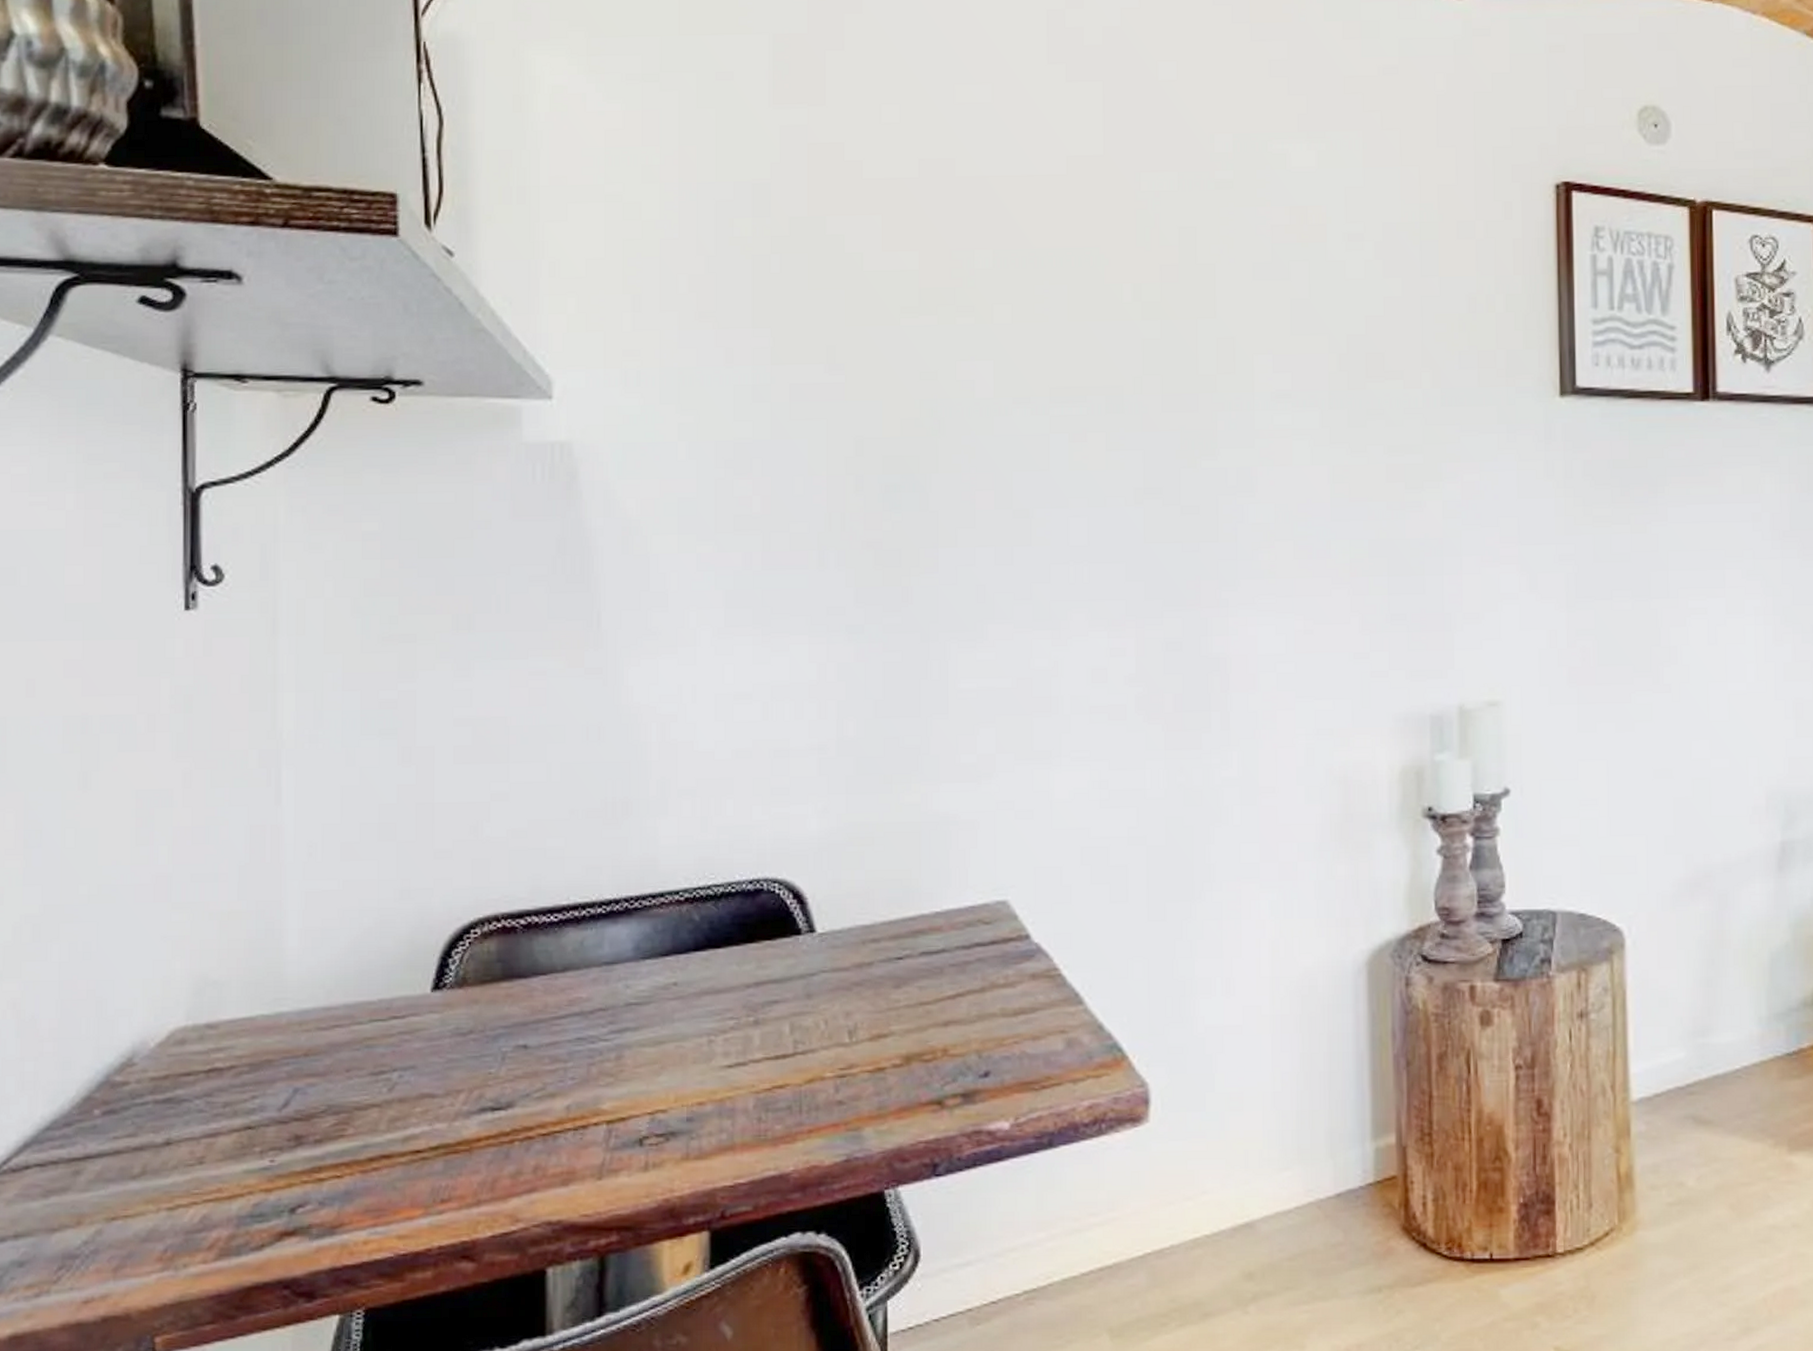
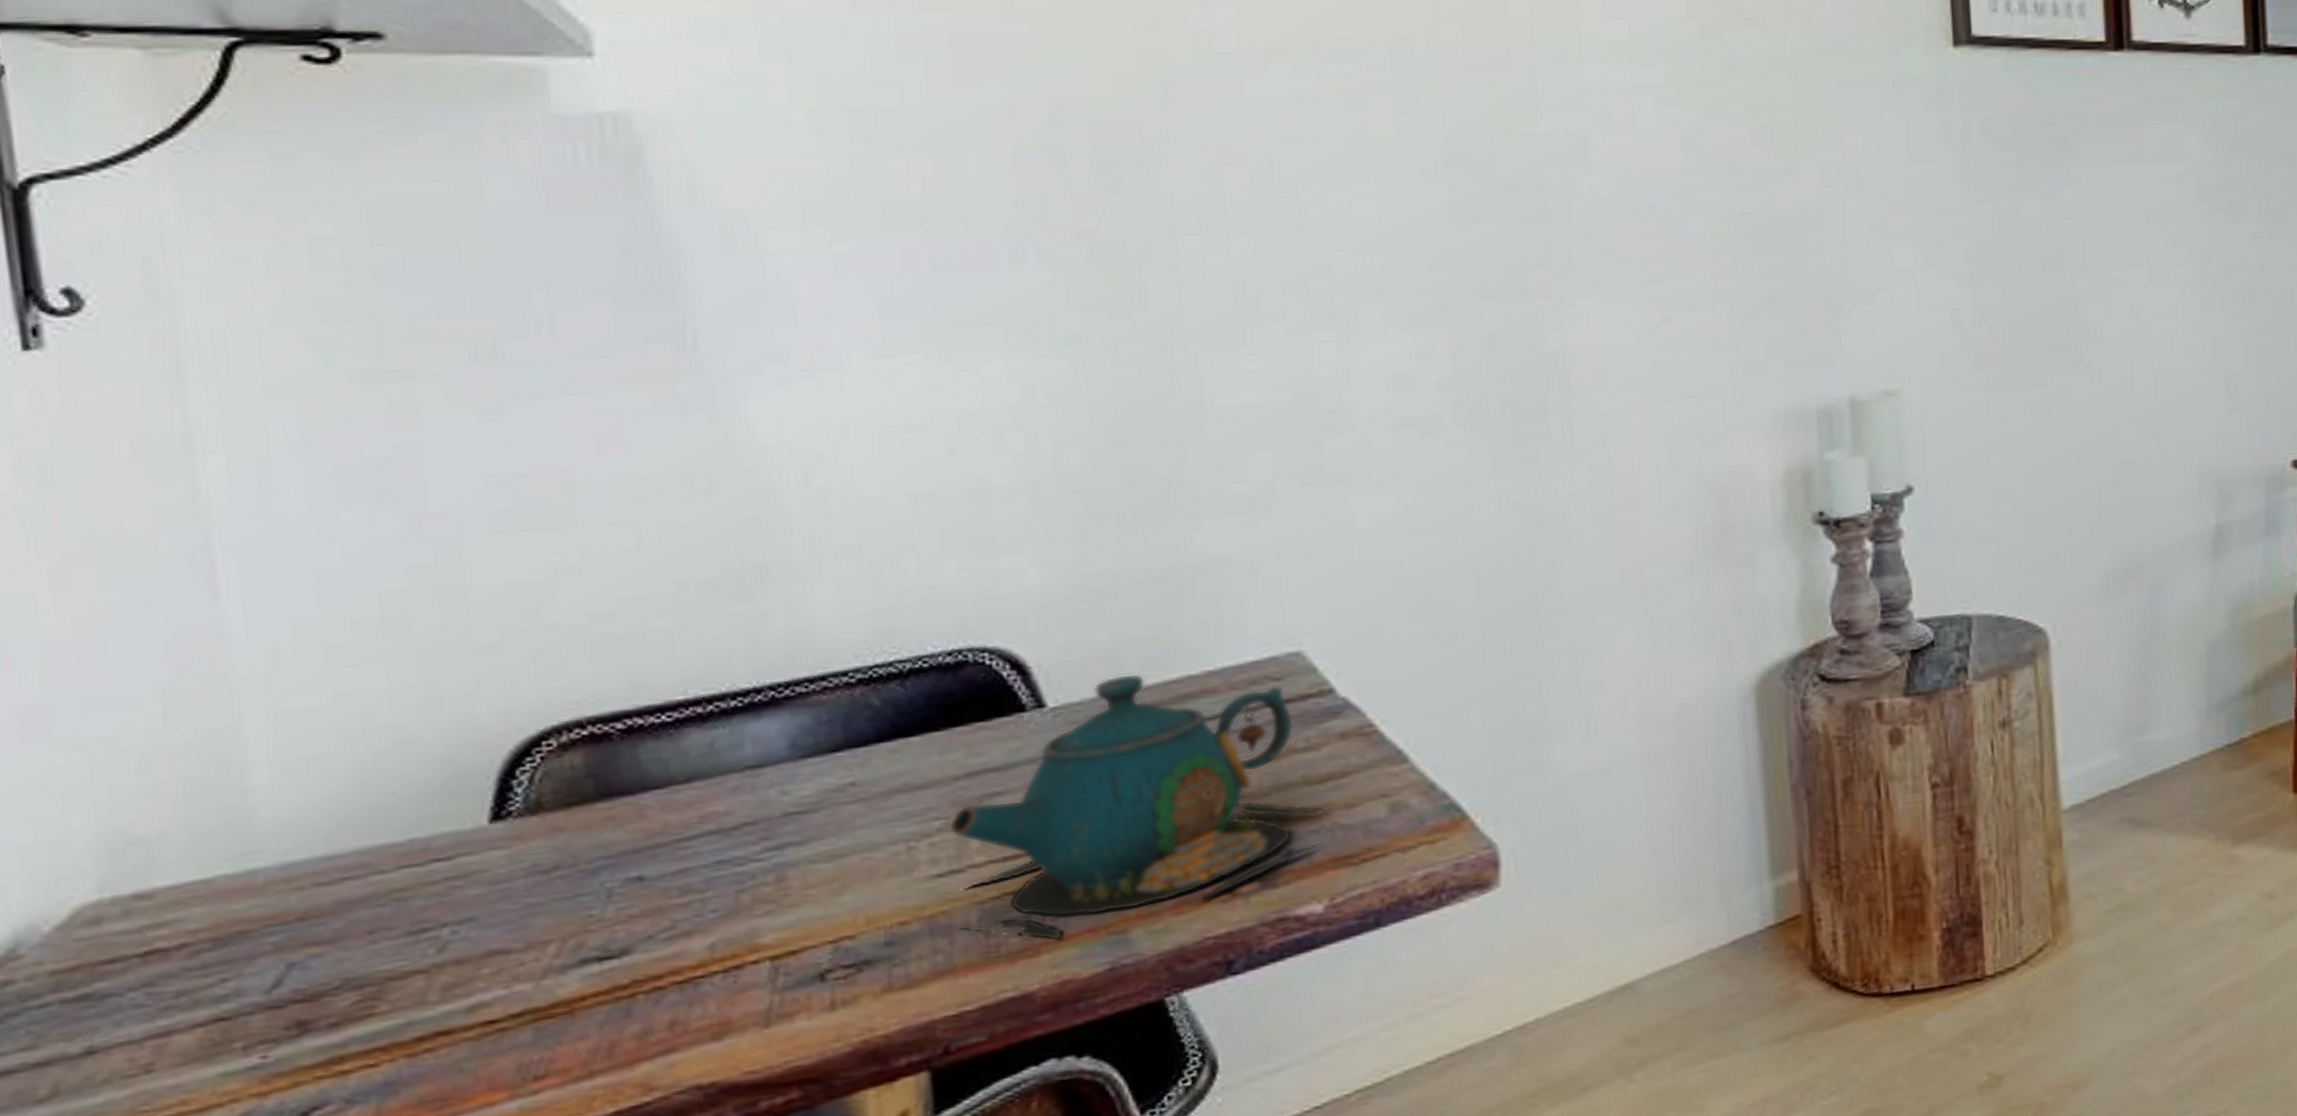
teapot: none [739,909,1023,1131] -> present [949,673,1334,941]

